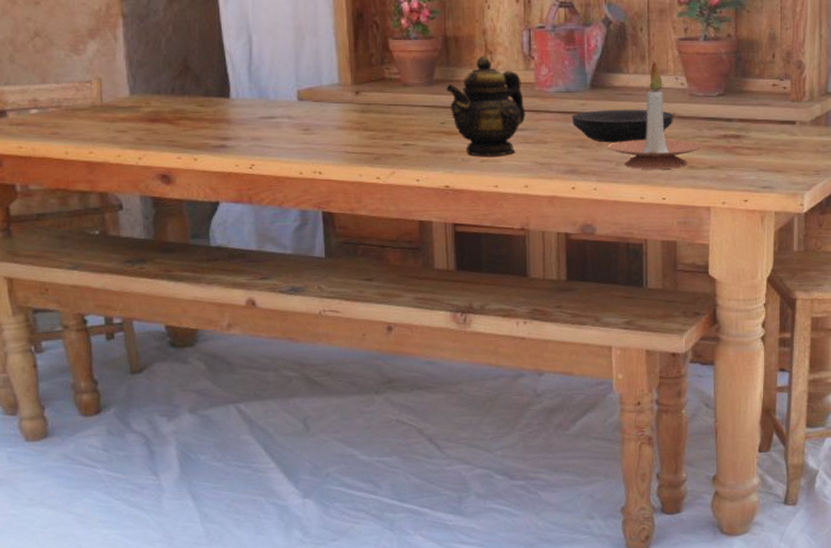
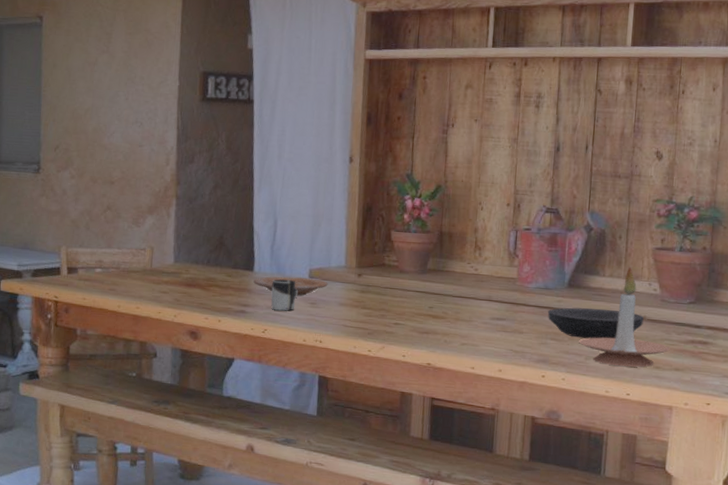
plate: none [231,101,321,123] -> present [253,276,328,297]
cup: none [254,105,286,141] -> present [271,279,298,311]
teapot: present [446,56,526,156] -> none [437,251,506,341]

